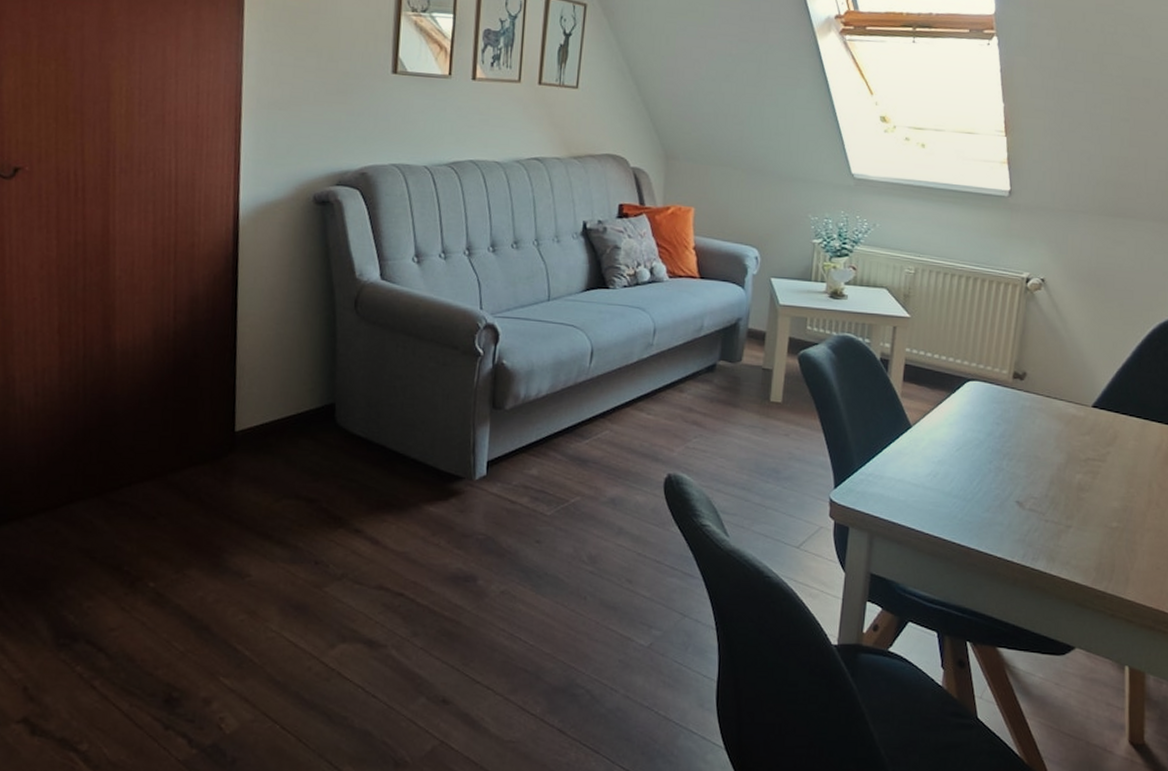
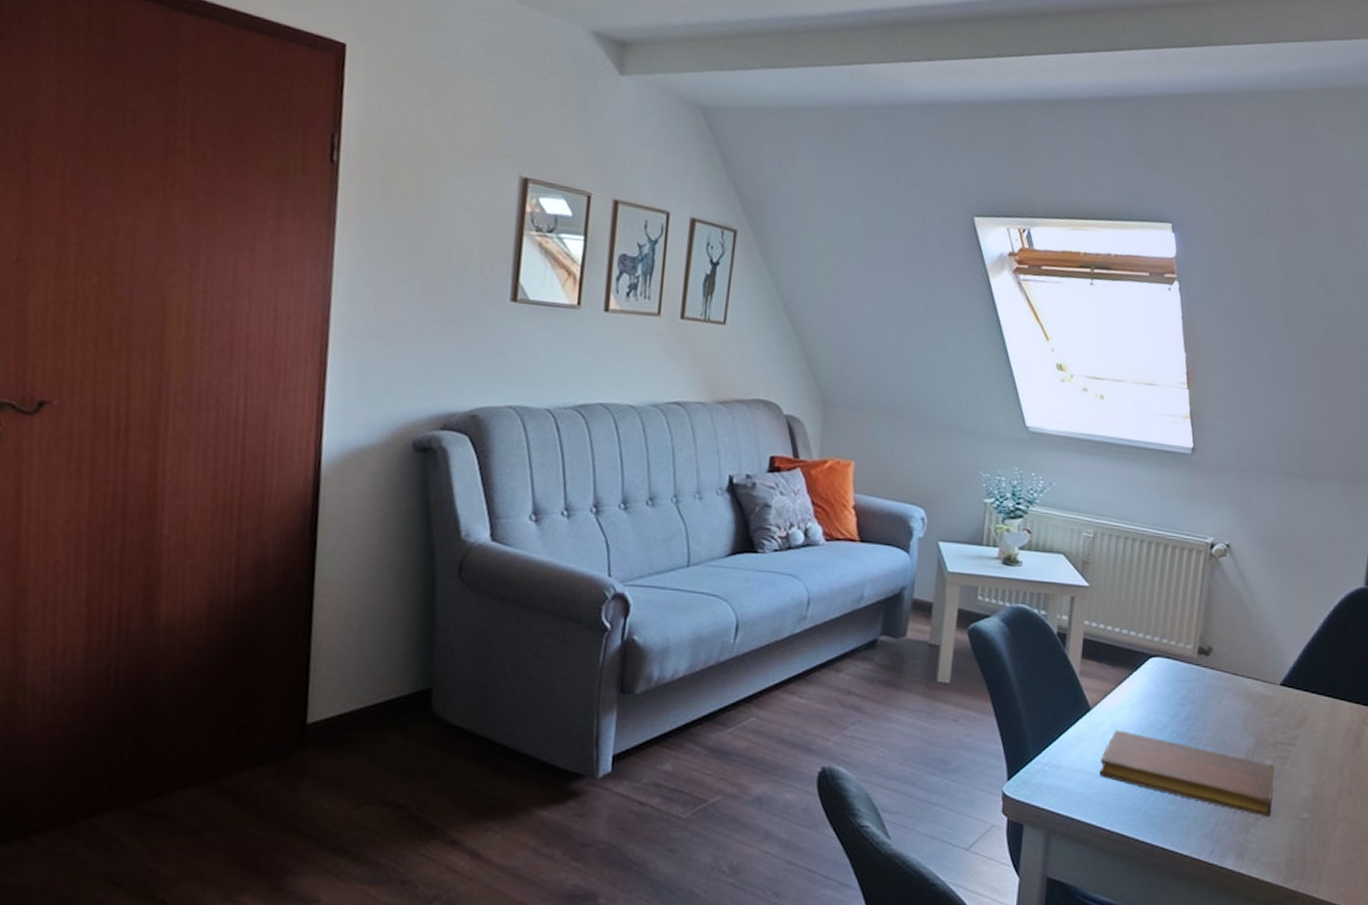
notebook: none [919,446,1085,526] -> present [1099,730,1274,818]

